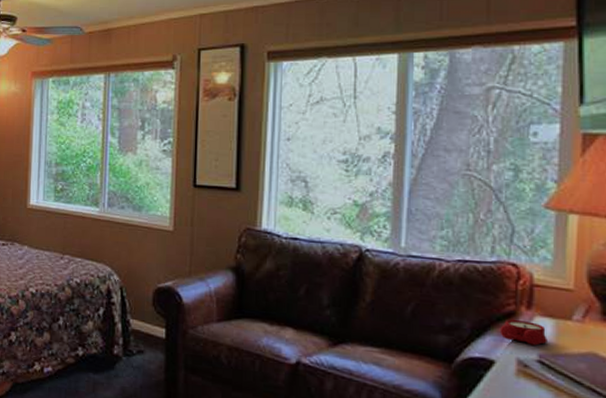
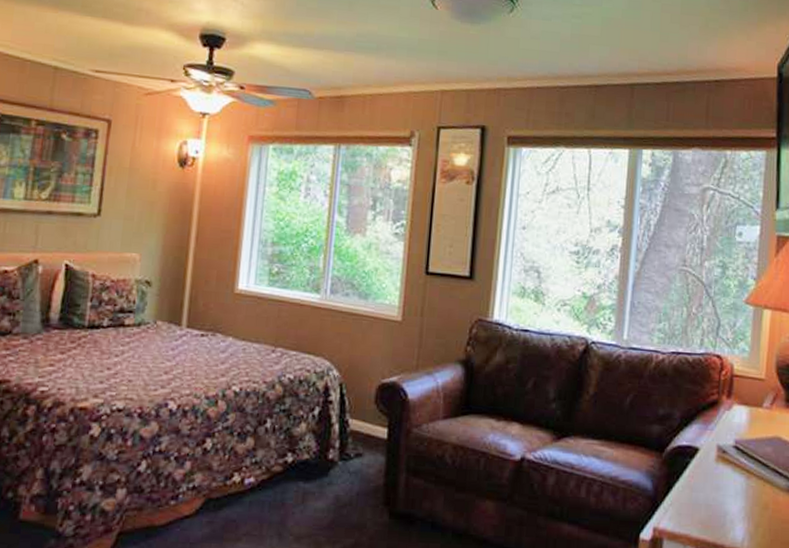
alarm clock: present [500,319,547,346] -> none [704,408,743,432]

